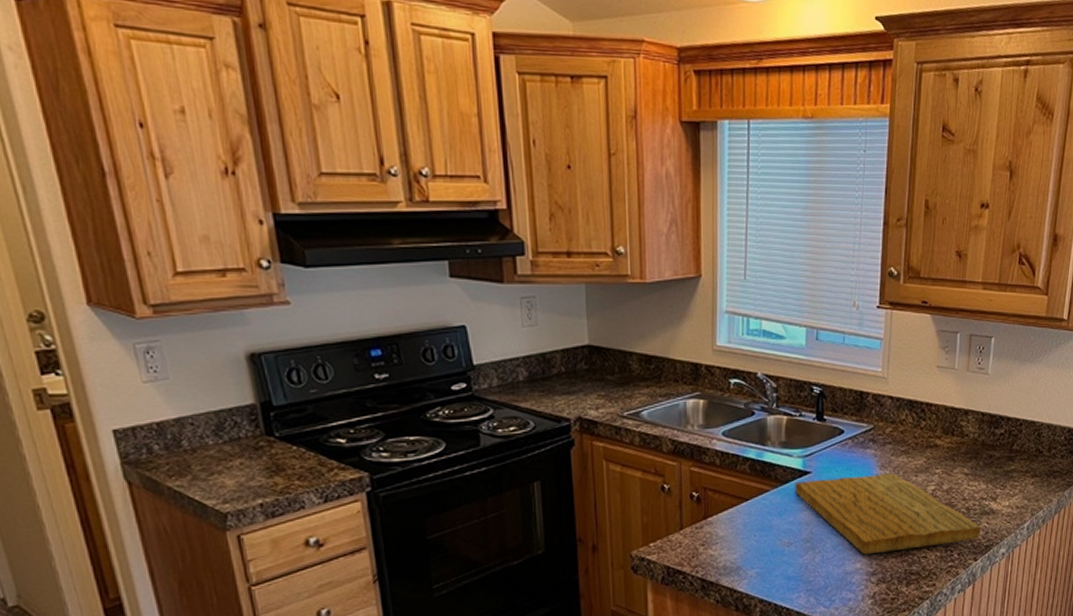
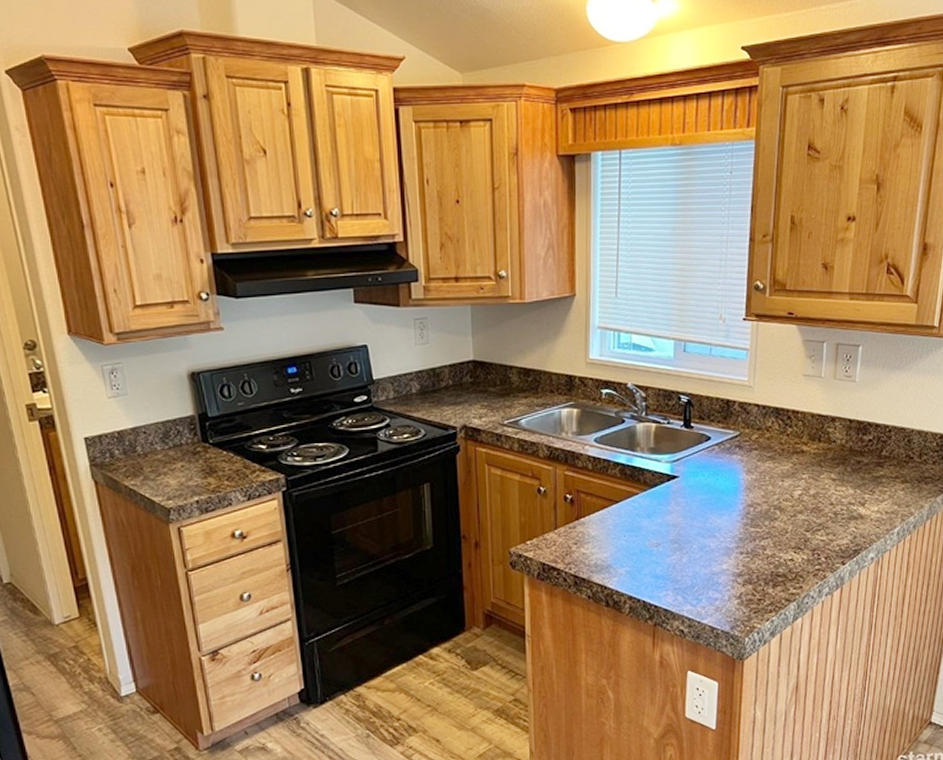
cutting board: present [795,473,980,555] -> none [663,478,848,557]

